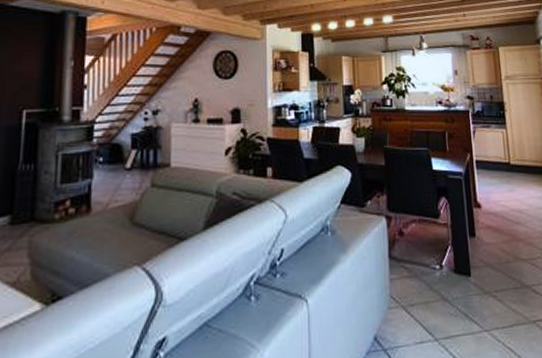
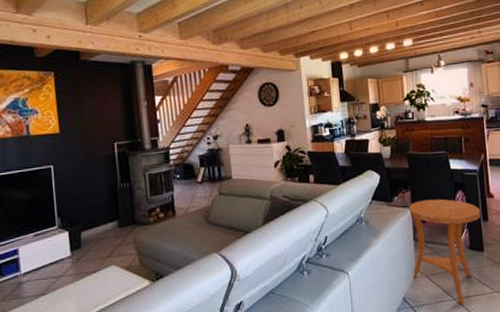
side table: none [384,206,467,346] -> present [409,199,481,304]

